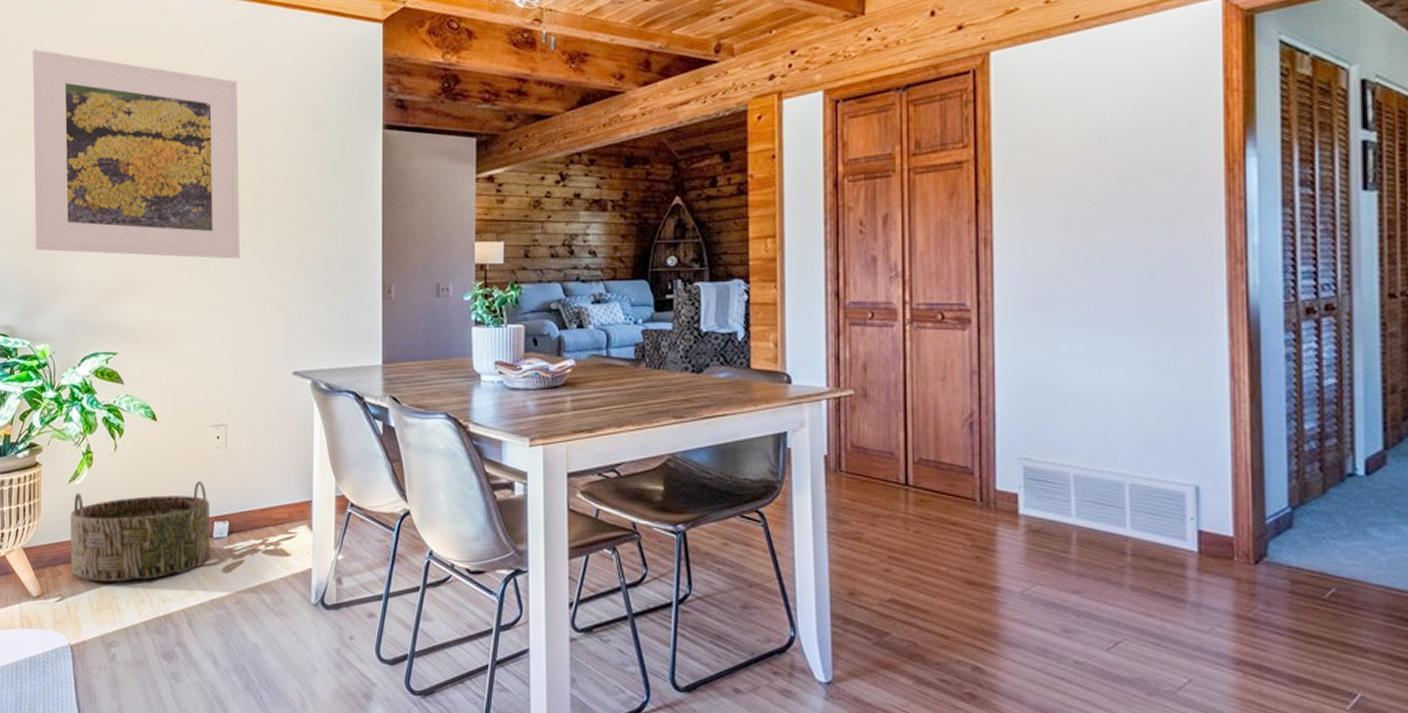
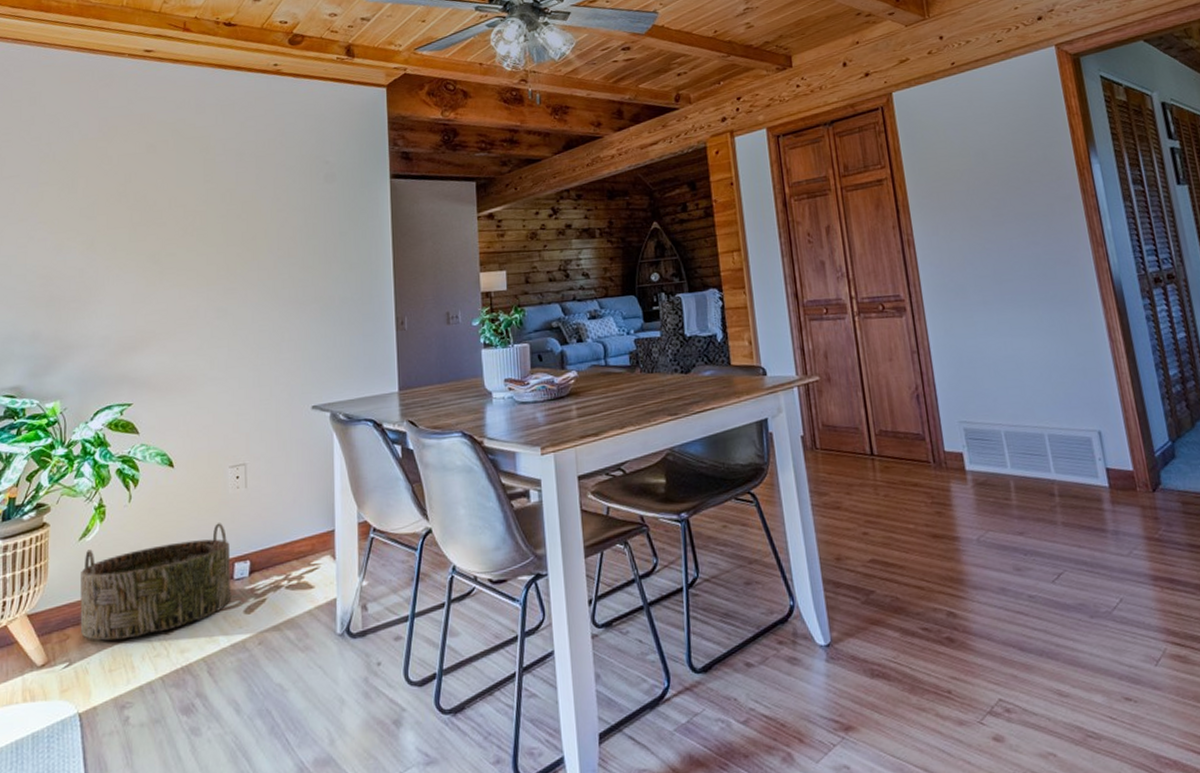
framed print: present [32,49,240,259] -> none [45,122,257,311]

